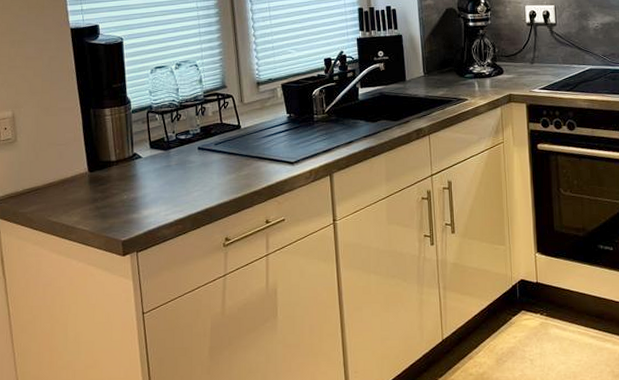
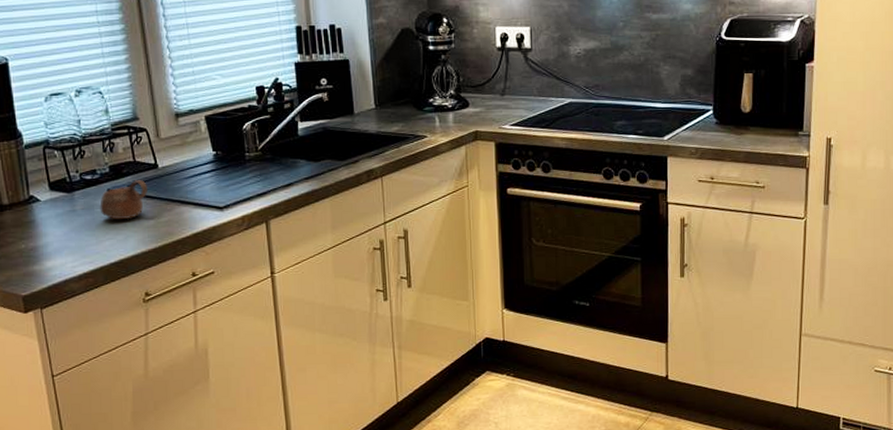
cup: none [191,139,231,174] -> present [99,180,147,220]

